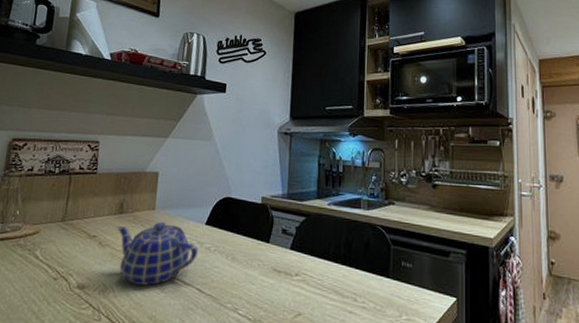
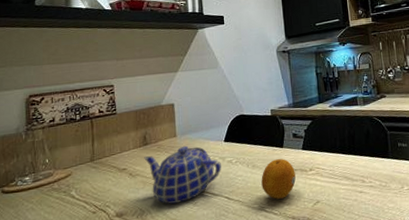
fruit: none [238,255,279,303] -> present [261,159,296,199]

